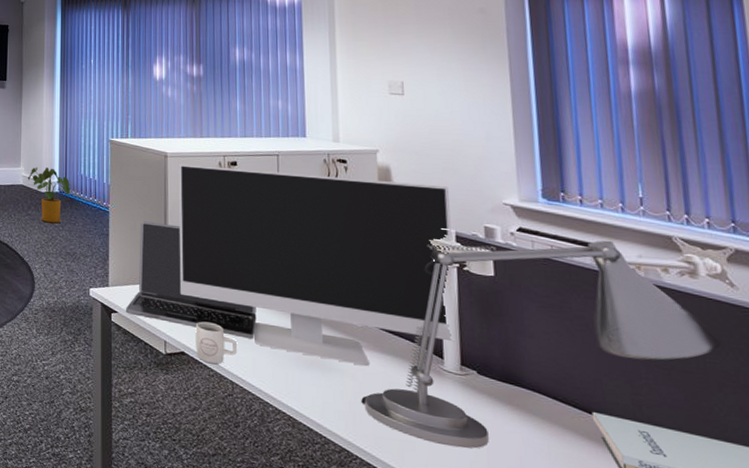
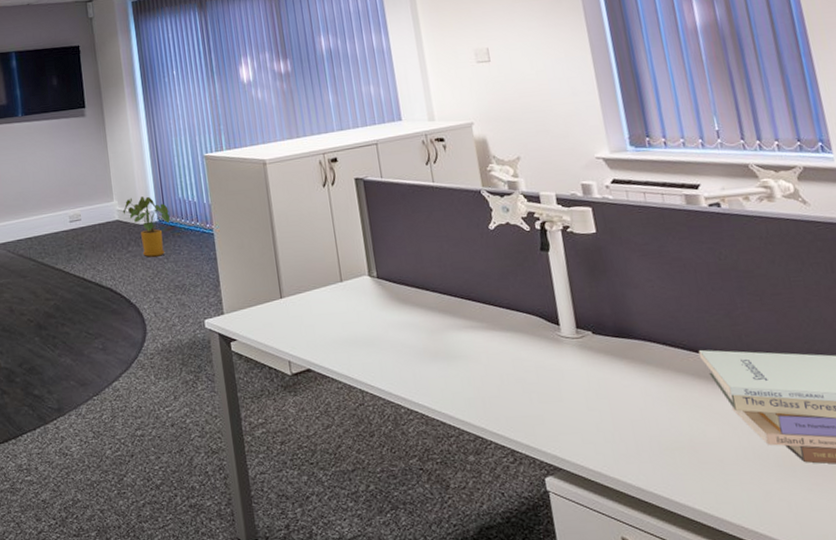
laptop: present [126,221,257,339] -> none [245,235,378,343]
computer monitor: present [179,164,455,366] -> none [279,149,568,348]
mug: present [195,321,237,365] -> none [317,332,363,376]
desk lamp: present [361,240,721,449] -> none [488,178,802,413]

